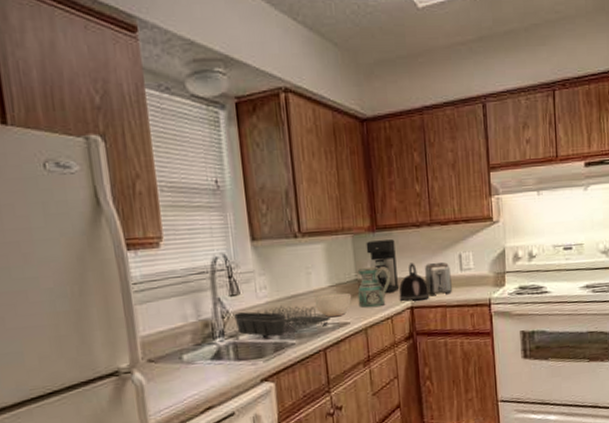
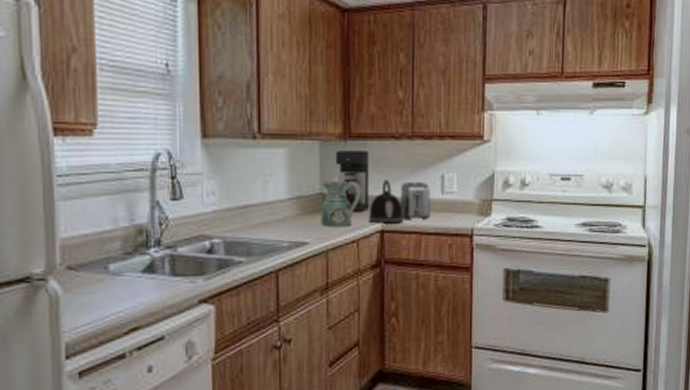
dish rack: present [233,306,330,337] -> none [172,216,286,253]
bowl: present [314,292,352,318] -> none [270,207,314,235]

